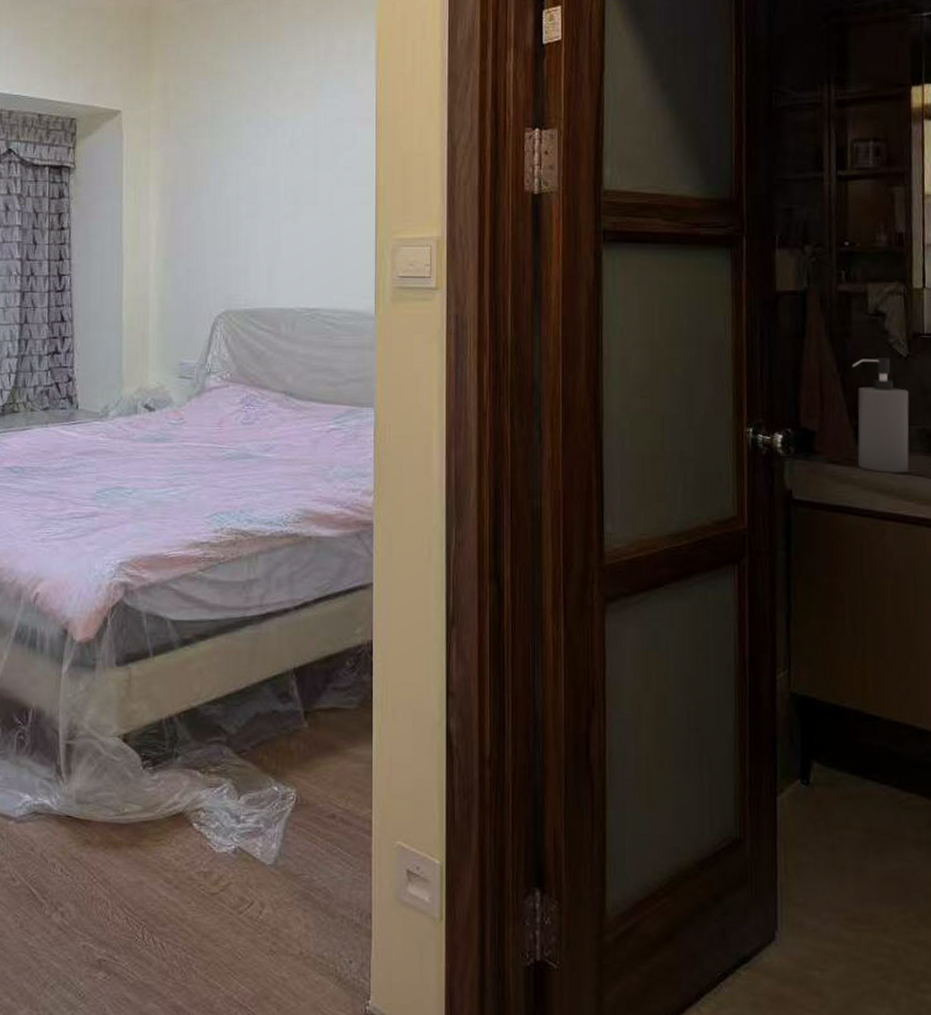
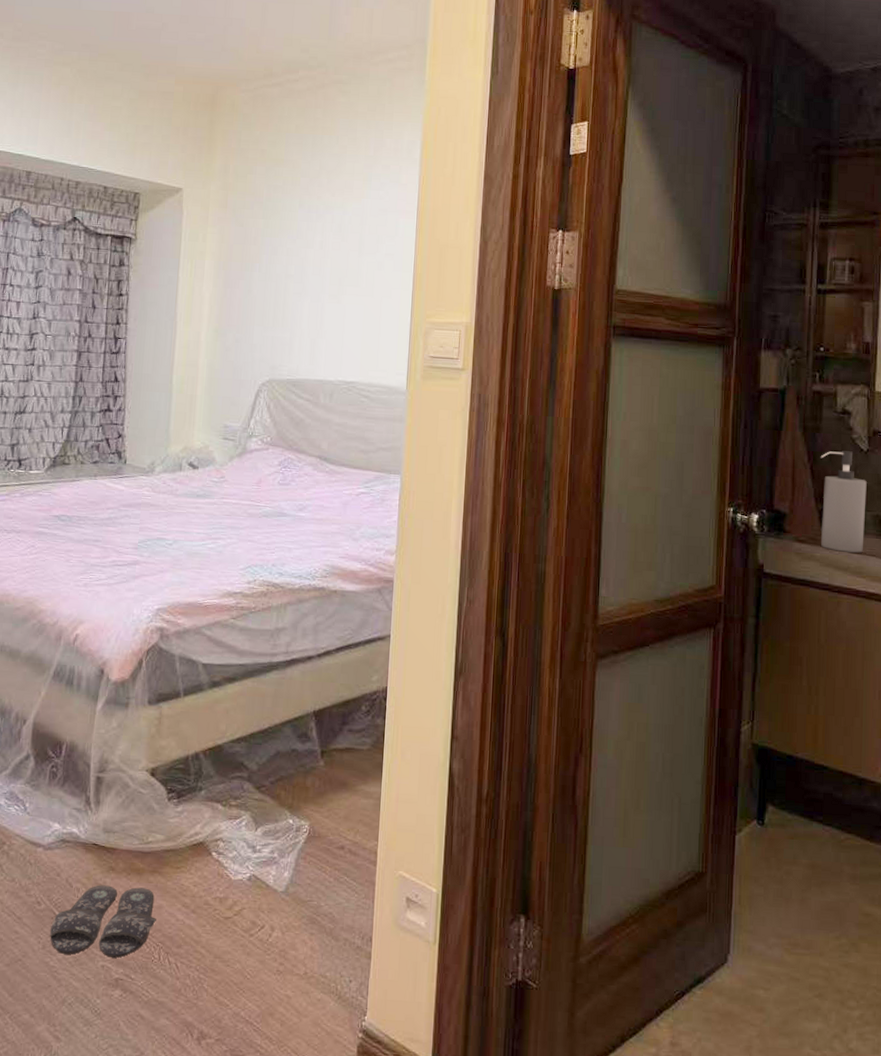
slippers: none [27,859,138,937] -> present [50,885,156,958]

